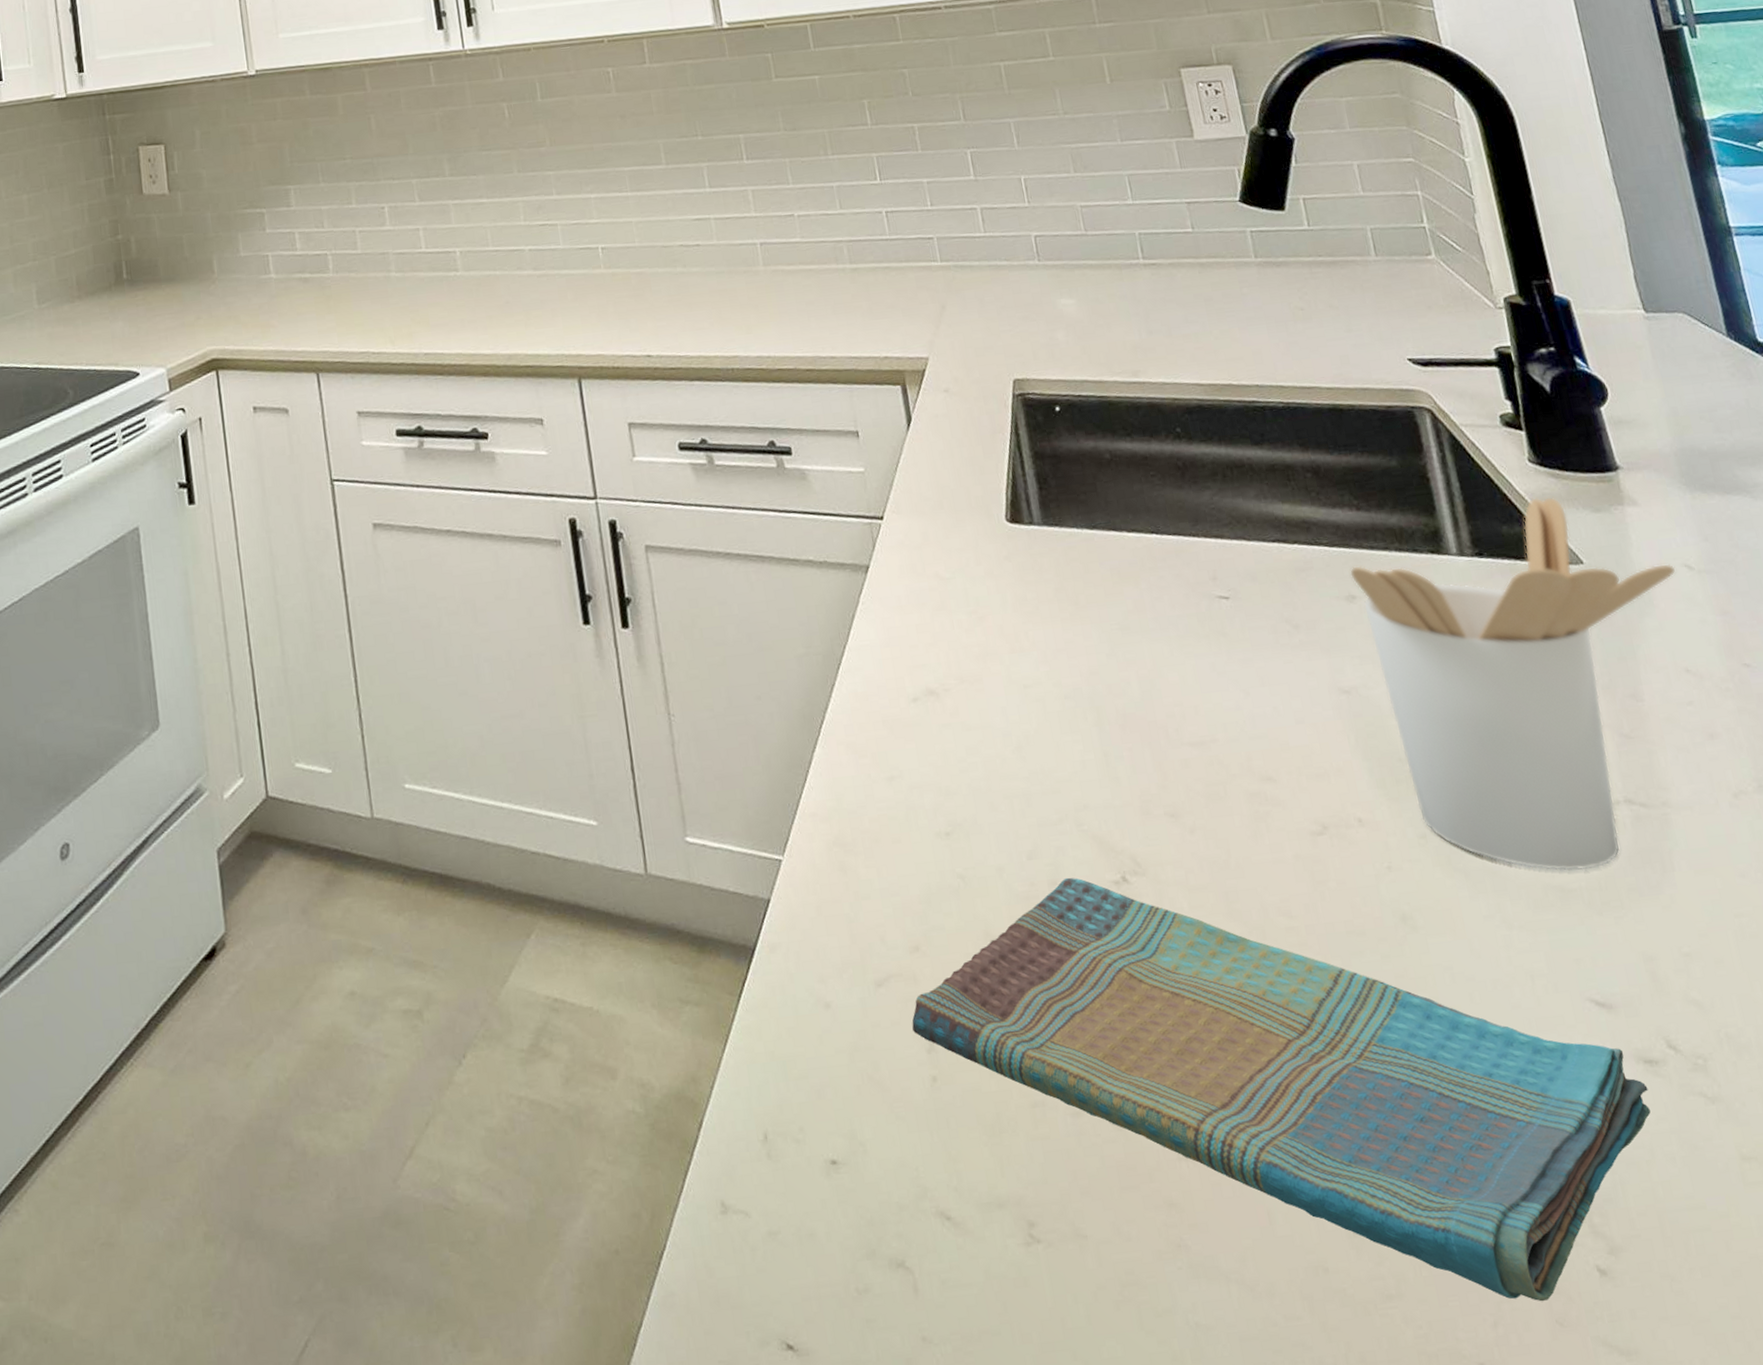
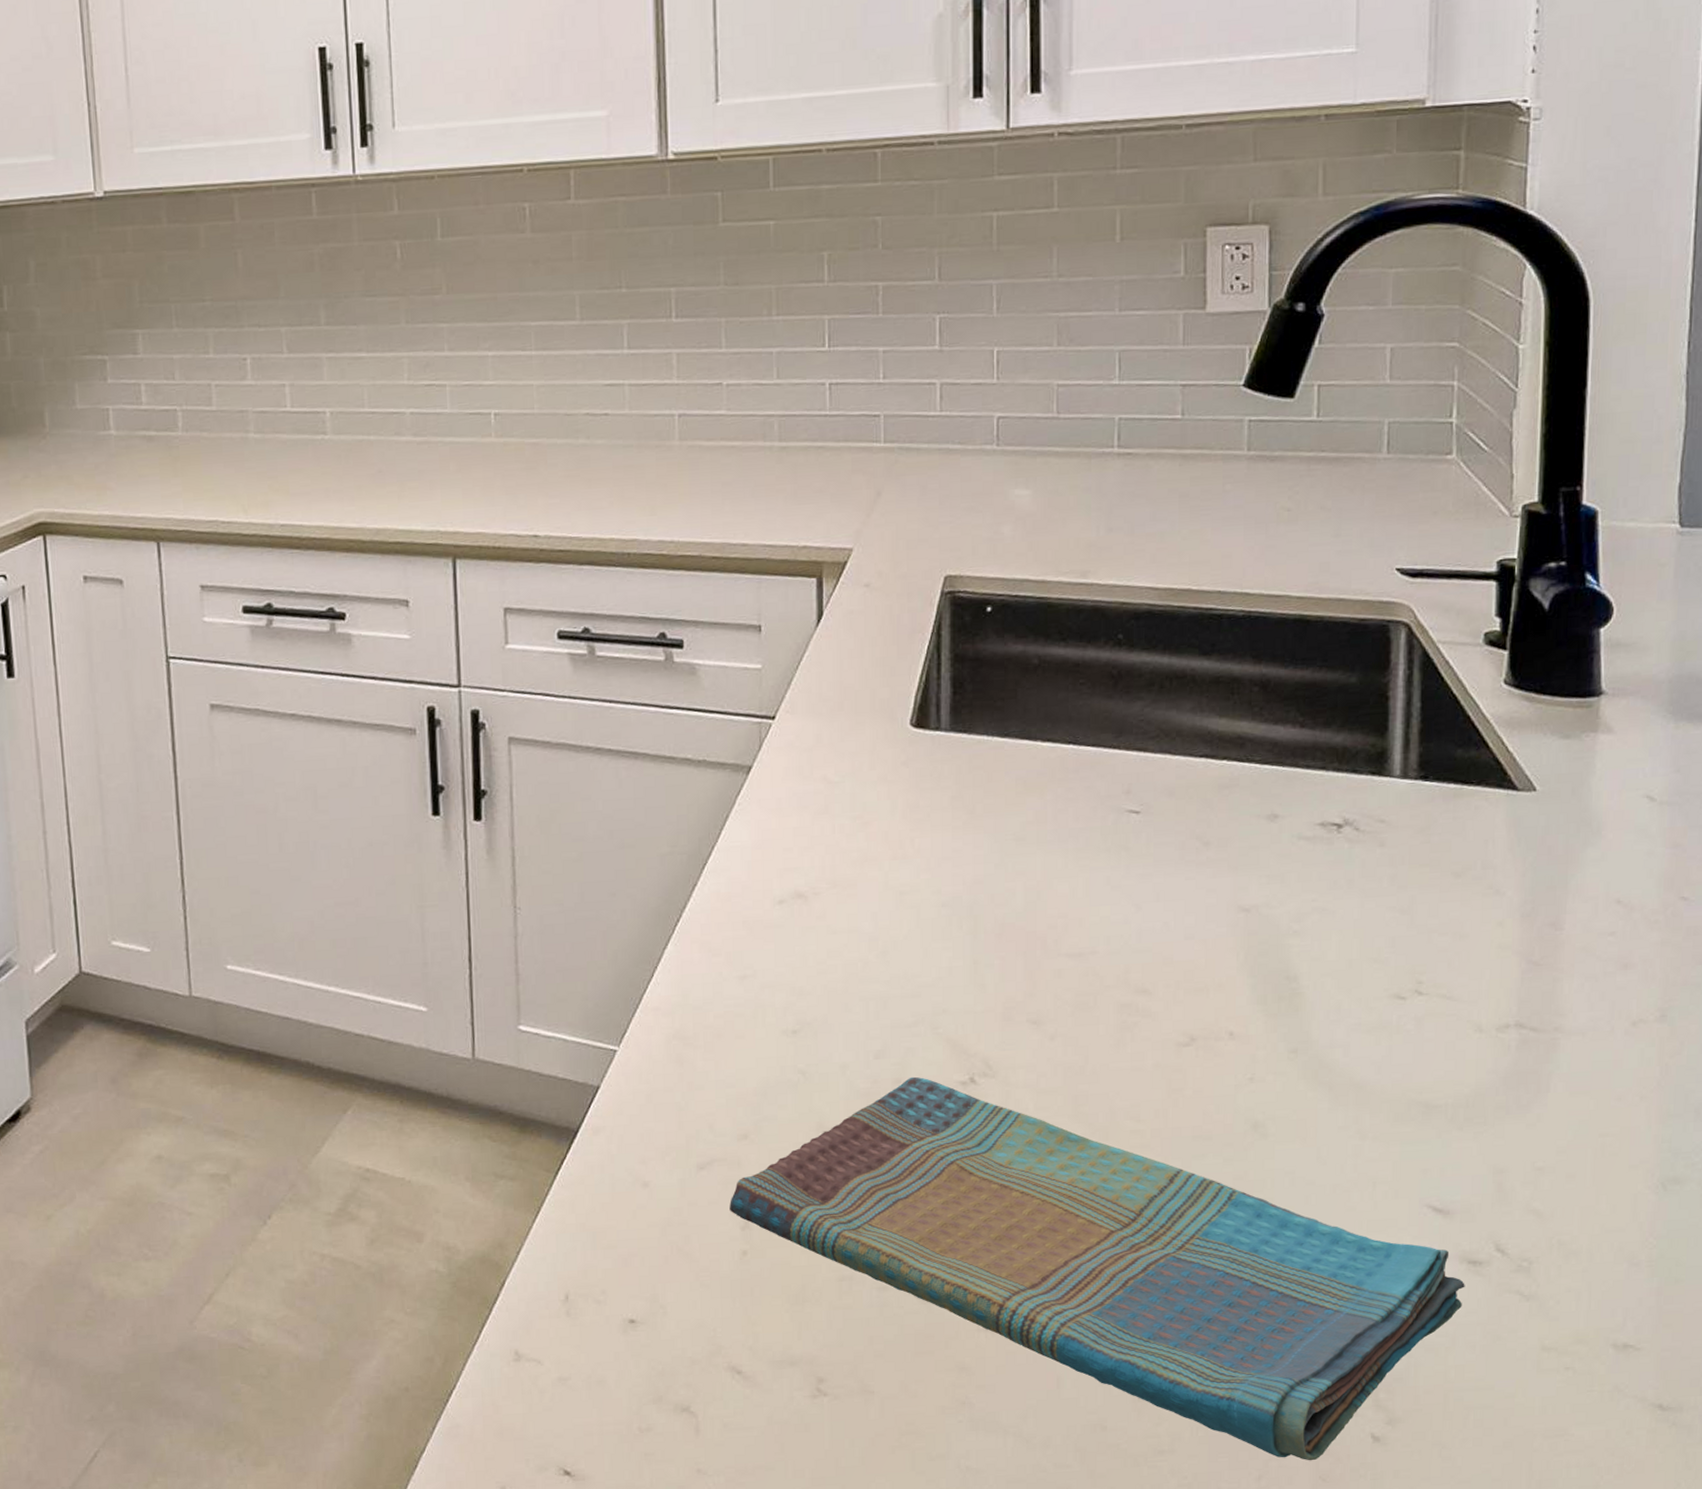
utensil holder: present [1349,497,1677,872] -> none [1278,721,1636,1089]

